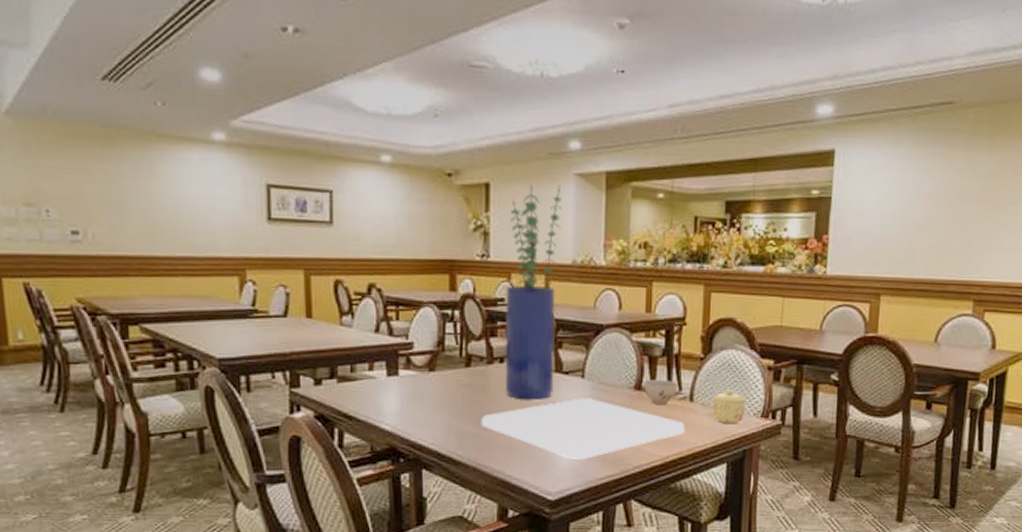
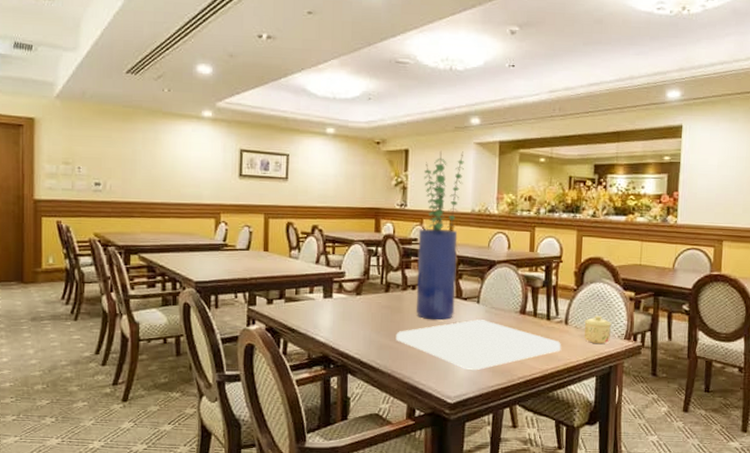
teacup: present [644,380,678,406] -> none [527,306,556,327]

